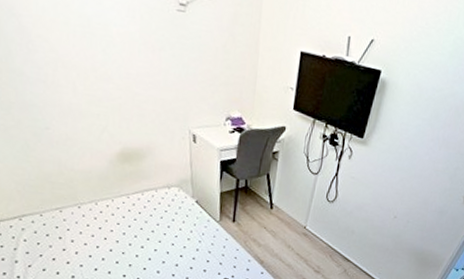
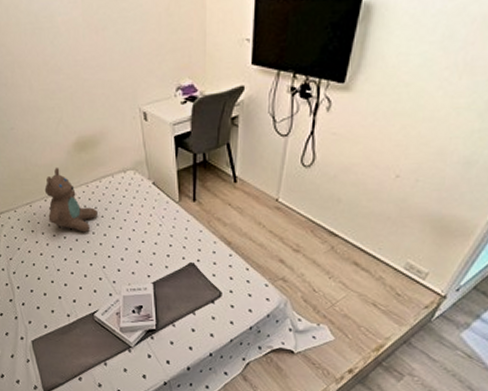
teddy bear: none [79,174,137,244] -> present [44,167,98,233]

